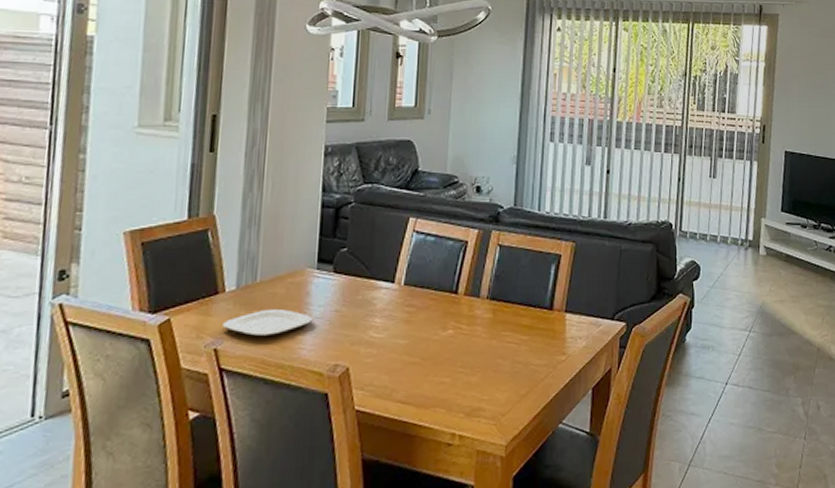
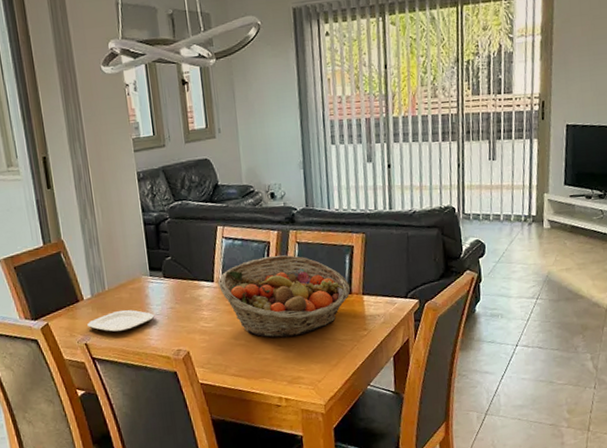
fruit basket: none [399,258,553,358] -> present [218,255,351,338]

